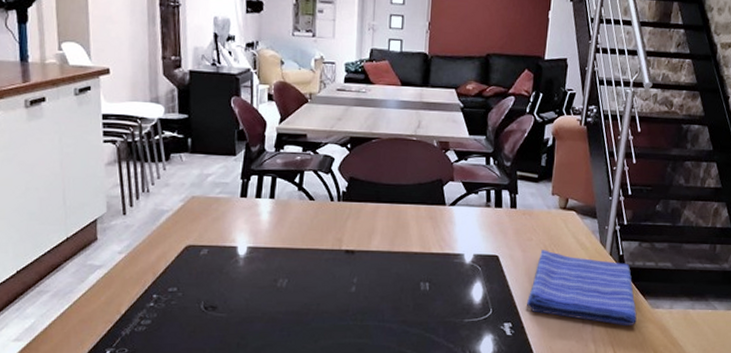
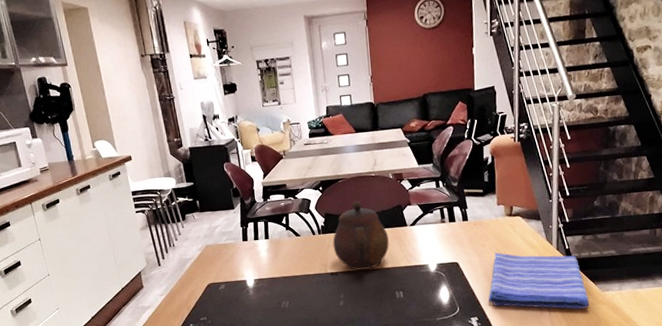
teapot: none [353,168,422,251] -> present [332,201,389,270]

